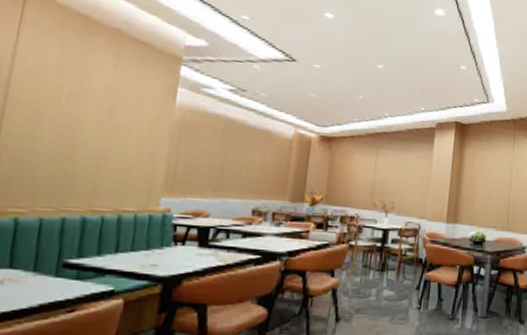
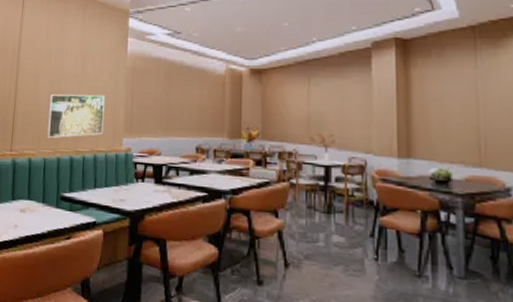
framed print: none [45,142,140,195] -> present [46,94,105,138]

